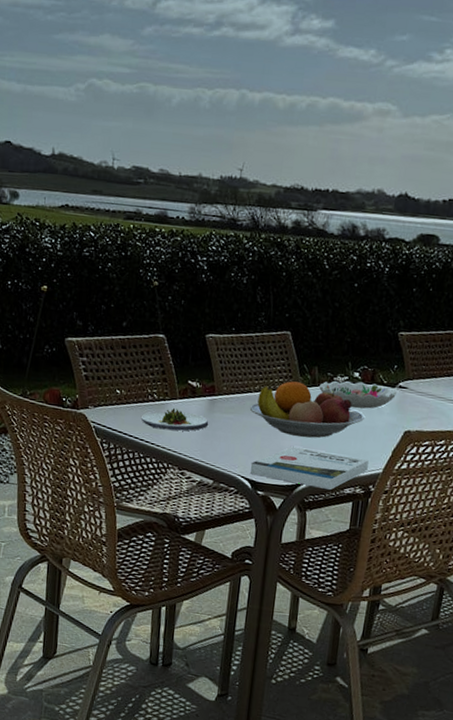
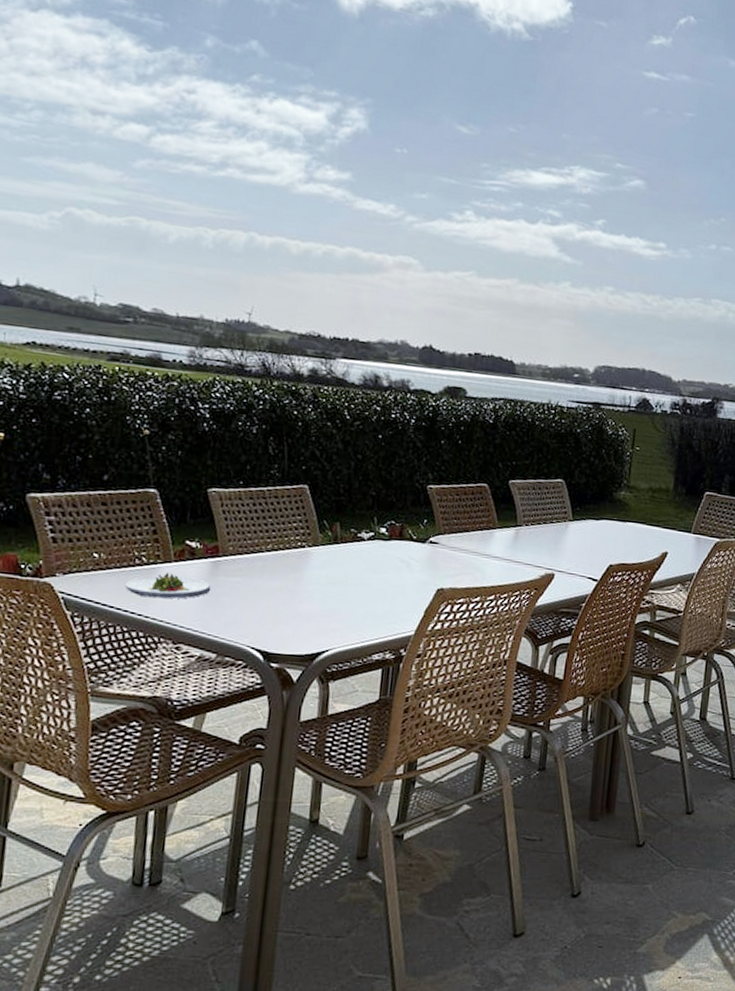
fruit bowl: present [249,381,364,438] -> none [260,538,393,600]
book: present [249,446,369,490] -> none [261,611,399,657]
decorative bowl: present [319,380,396,409] -> none [341,536,427,567]

